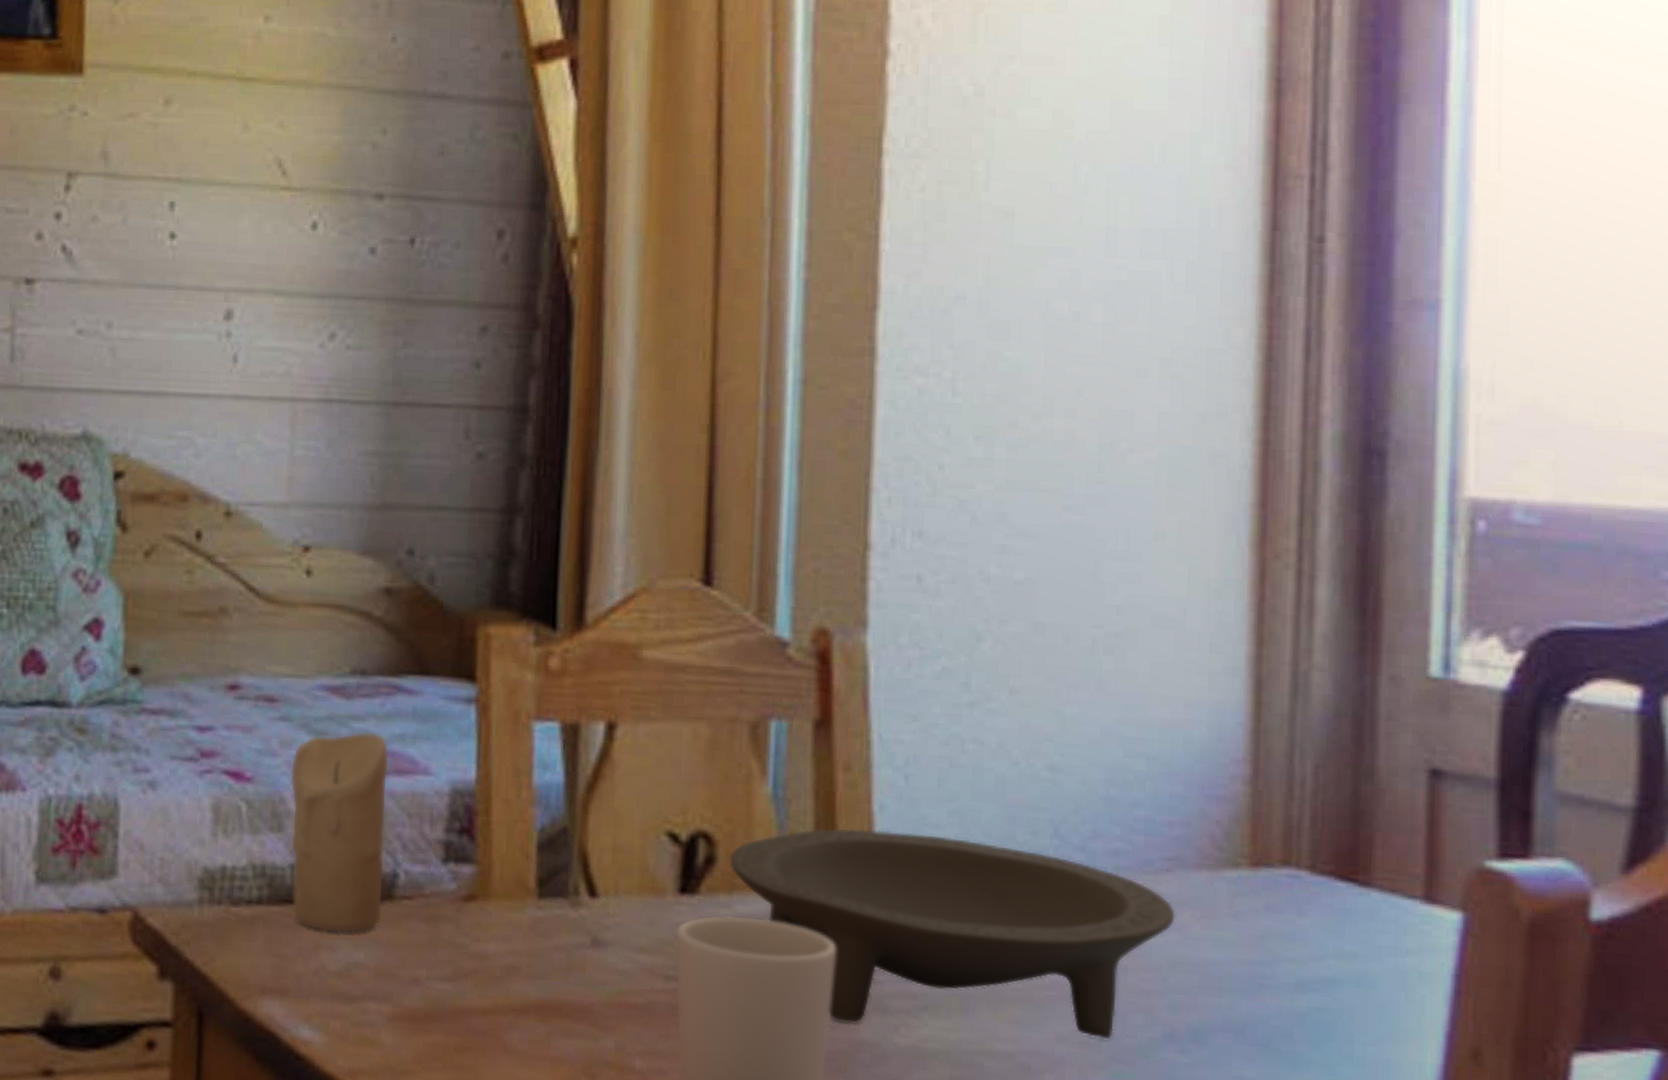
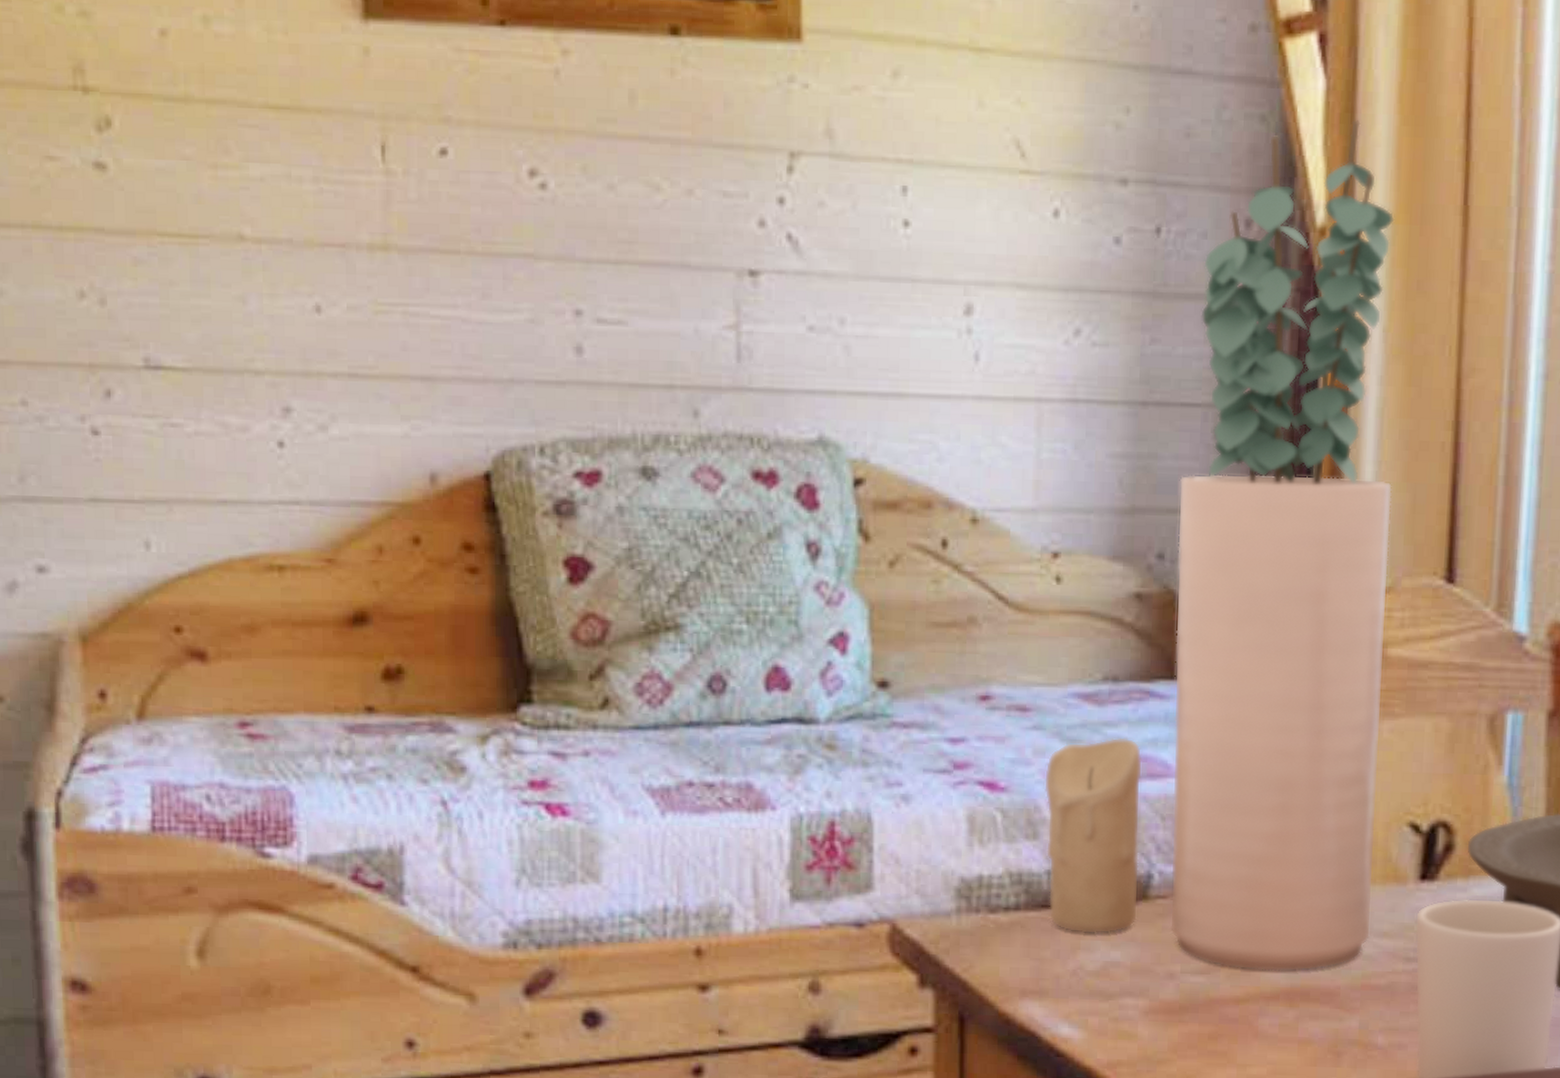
vase: none [415,137,646,984] -> present [1170,119,1395,972]

